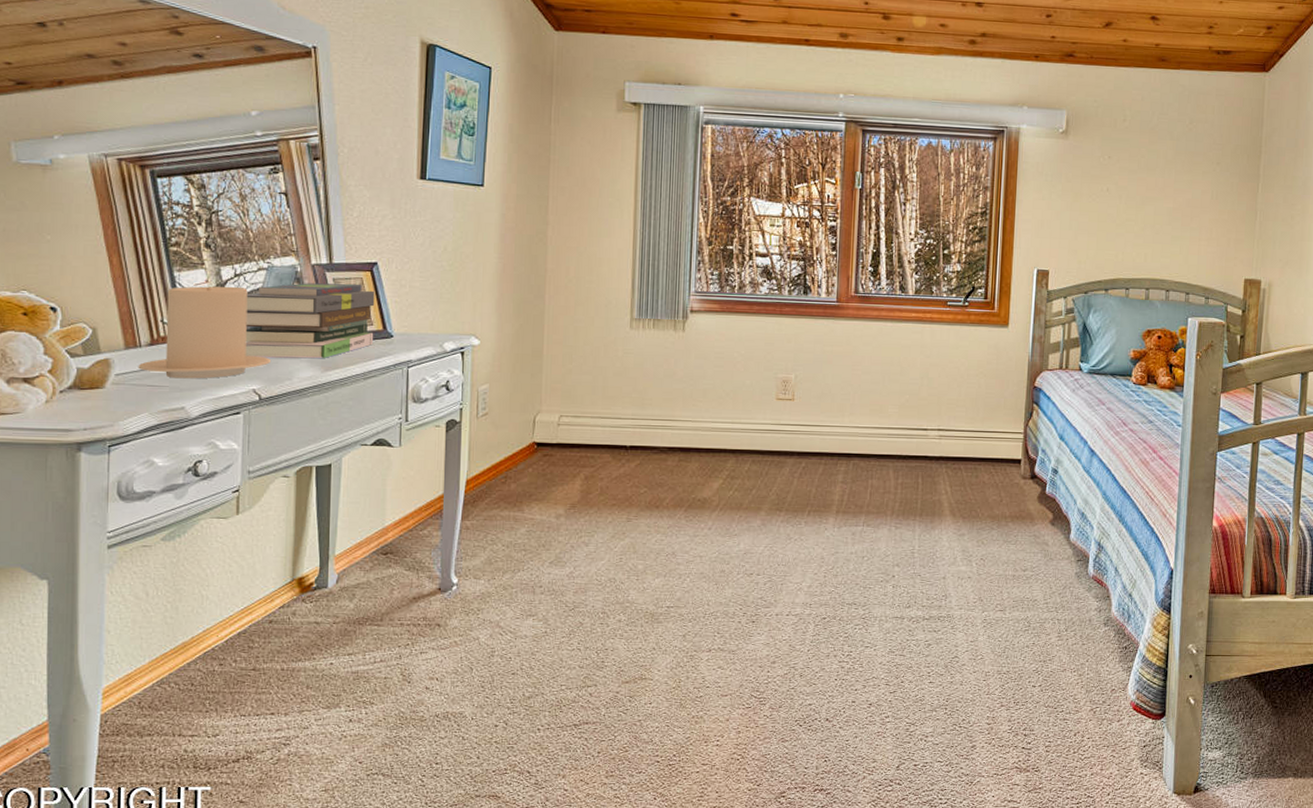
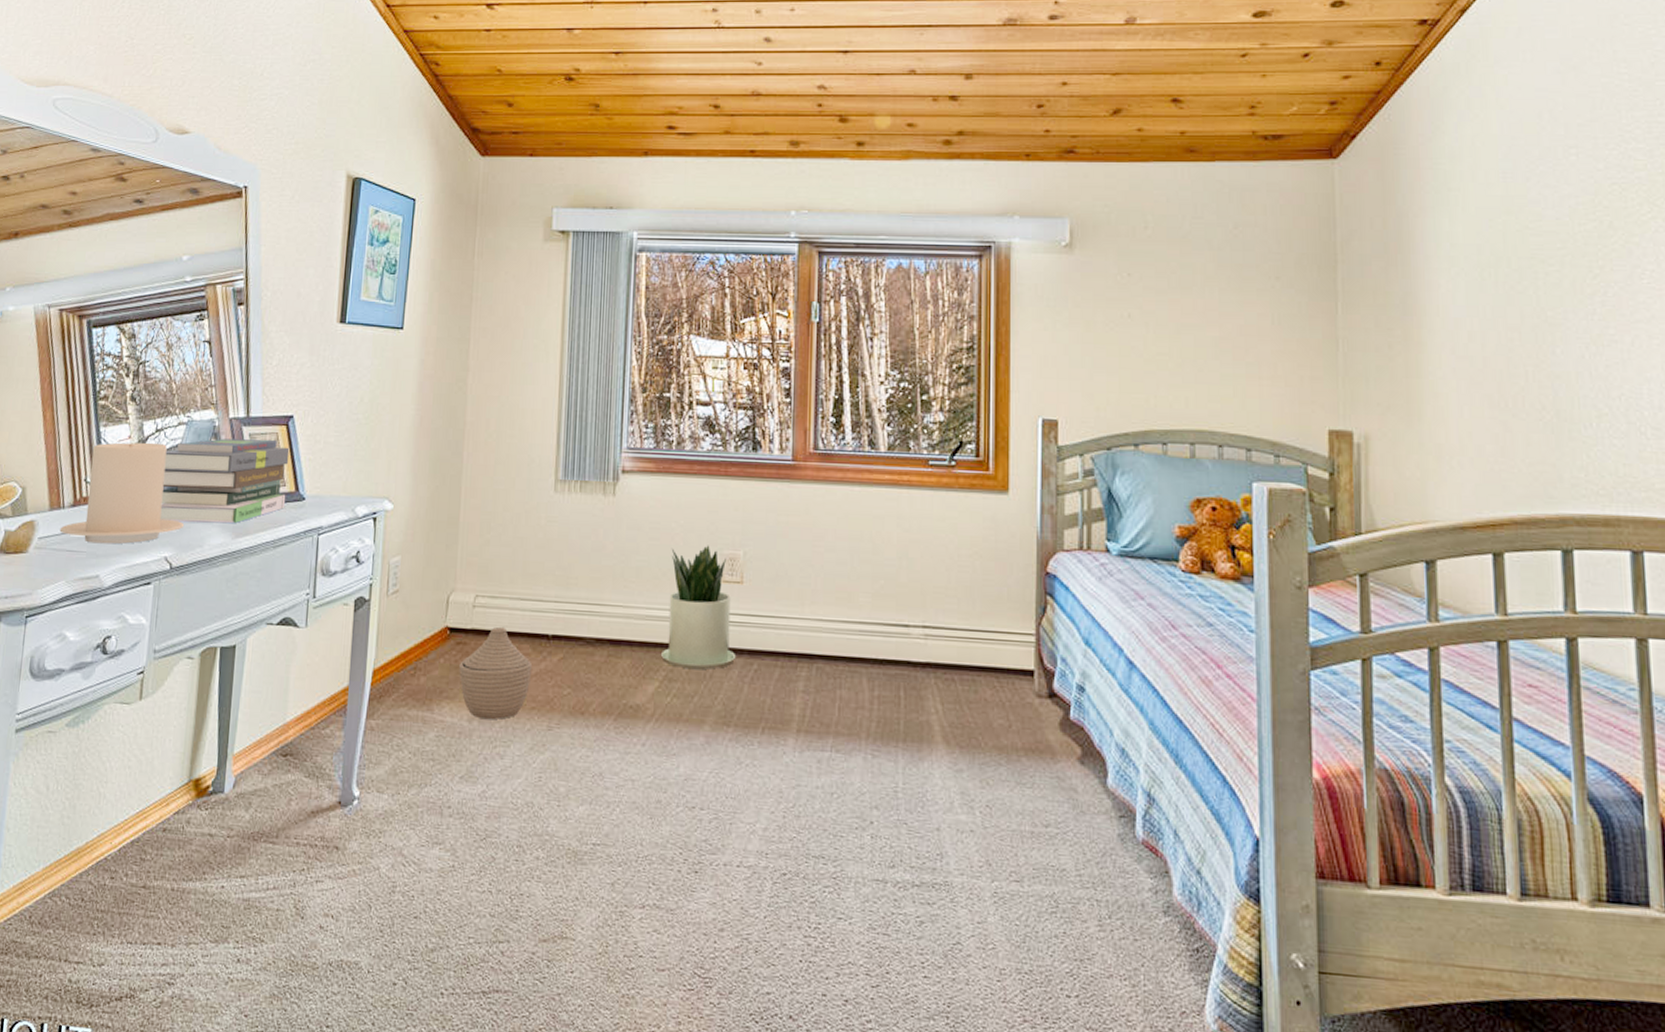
woven basket: none [546,440,613,515] -> present [459,626,533,719]
planter: none [725,370,788,469] -> present [661,545,736,670]

